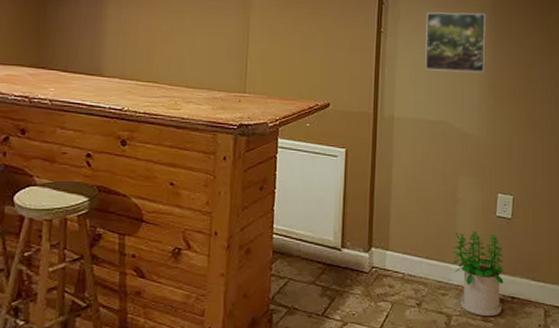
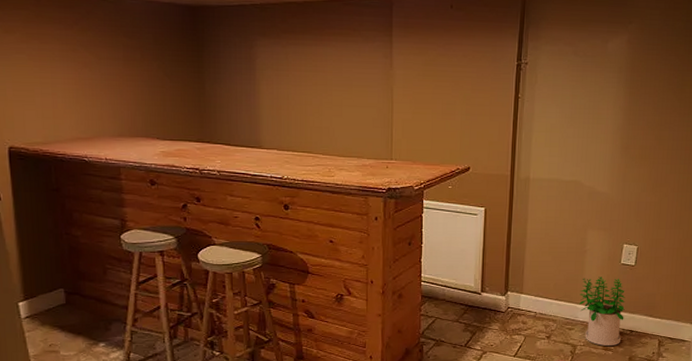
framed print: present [425,12,486,74] -> none [560,75,623,135]

